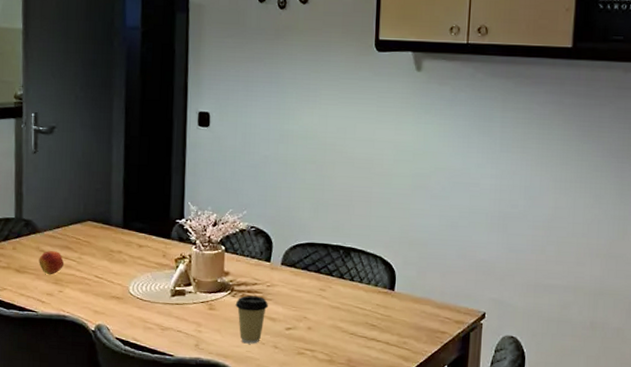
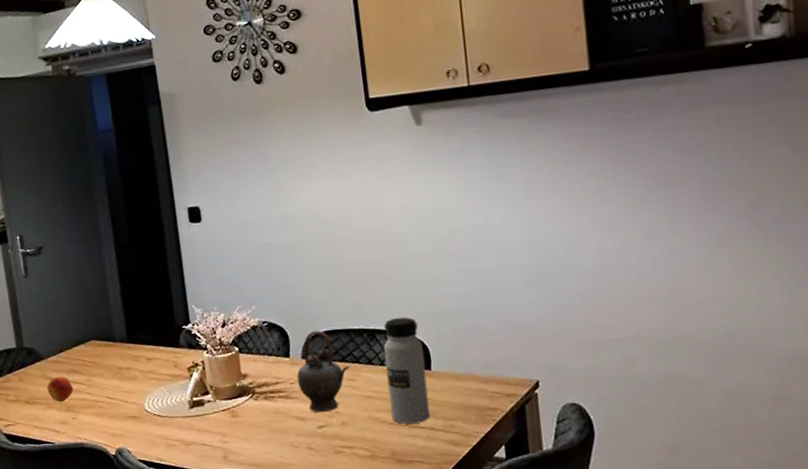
coffee cup: present [235,295,269,344] -> none [259,396,296,449]
teapot: none [273,241,323,316] -> present [296,330,350,413]
water bottle: none [352,239,390,337] -> present [383,317,430,424]

